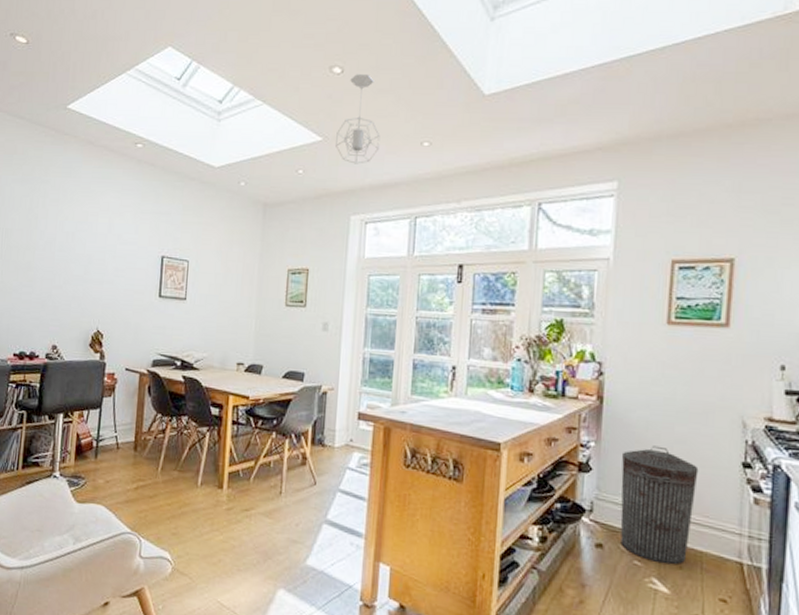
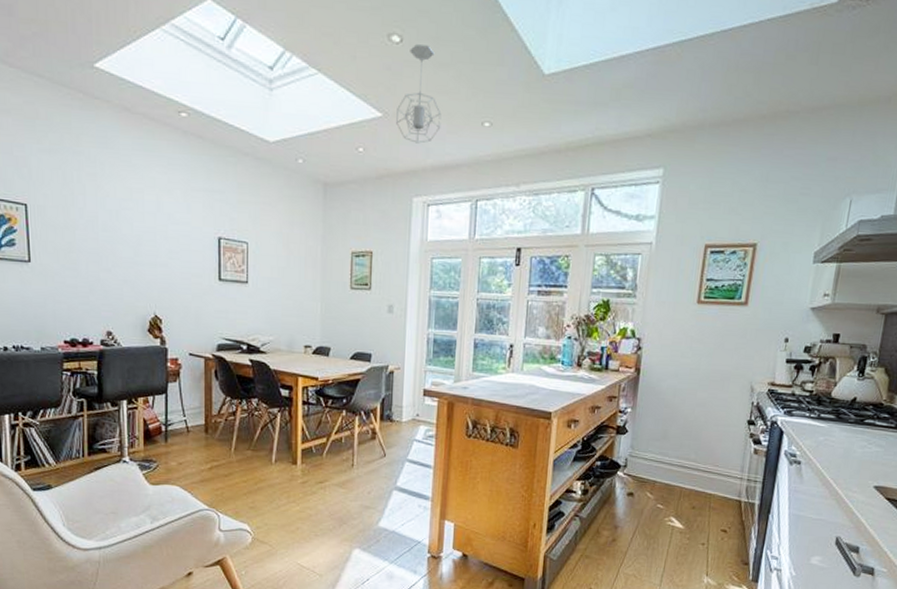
trash can: present [620,445,699,565] -> none [648,409,714,506]

